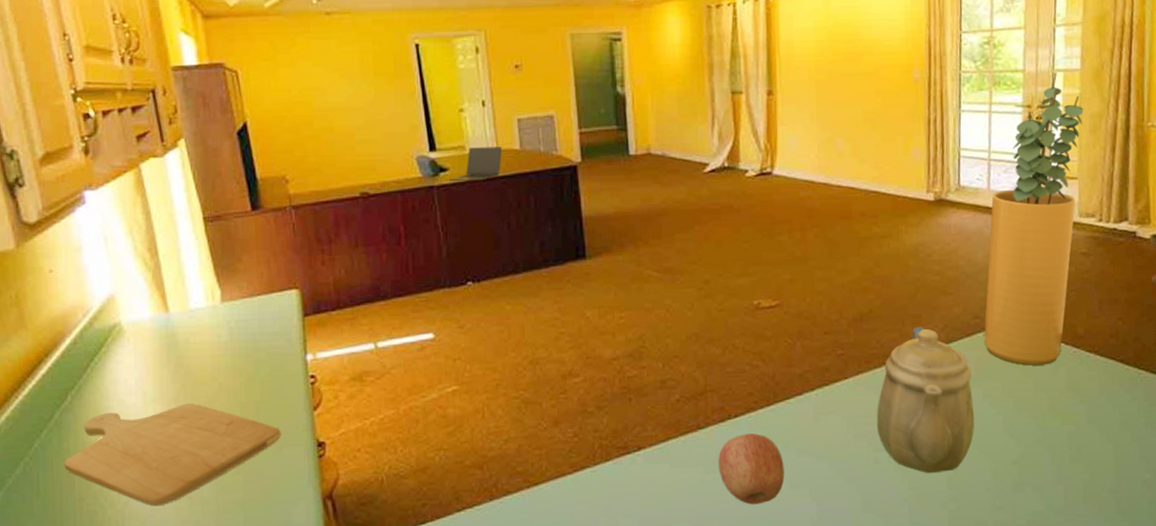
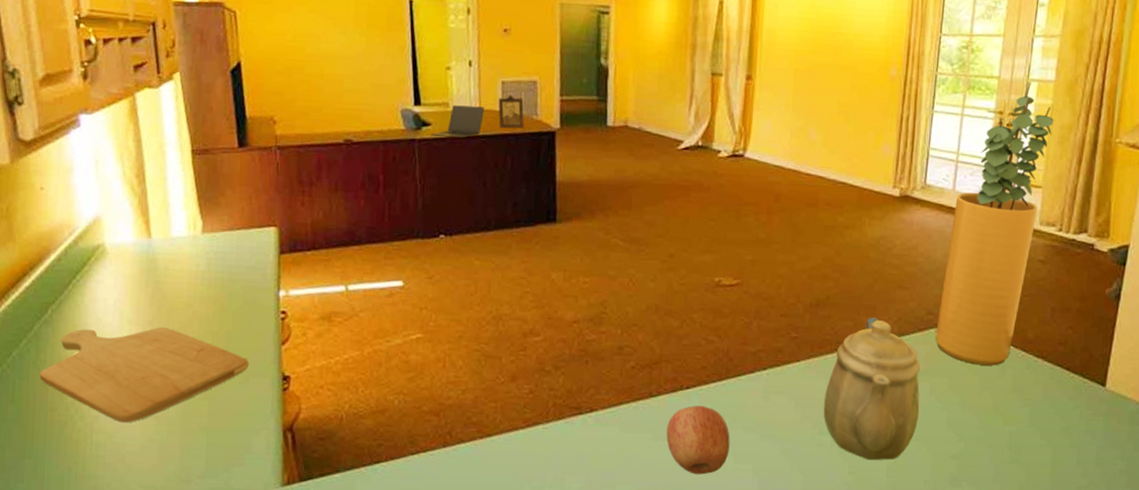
photo frame: none [515,132,544,167] -> present [498,95,524,129]

